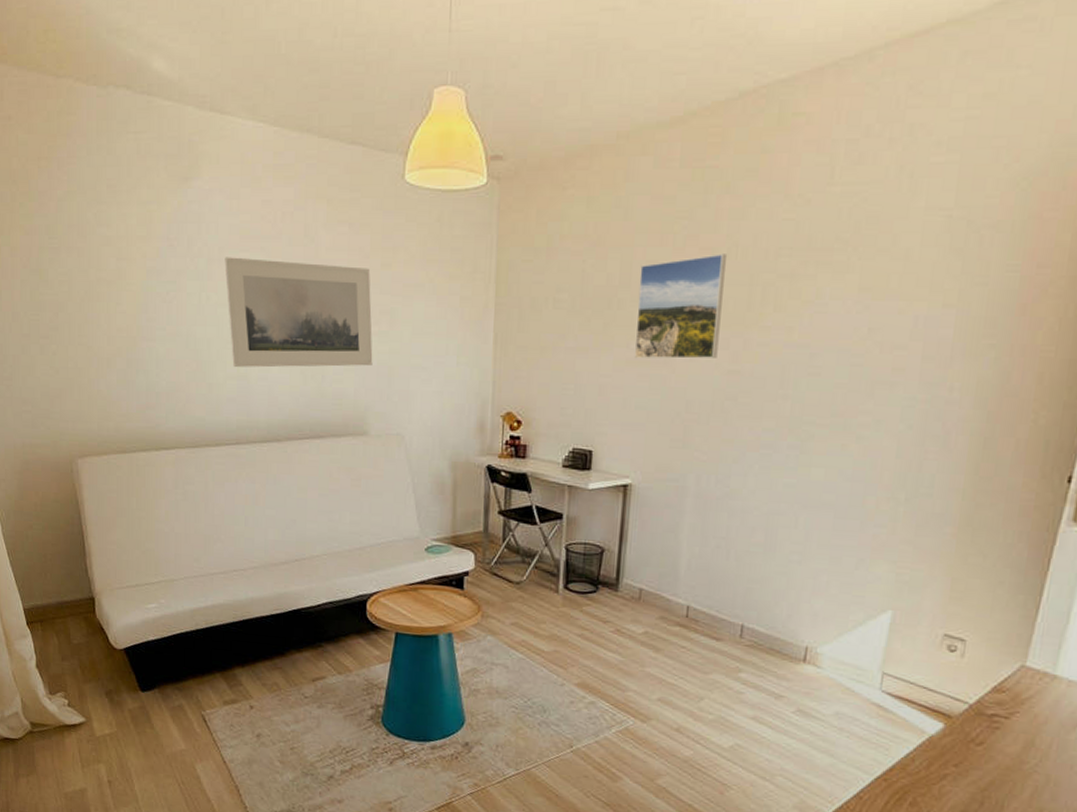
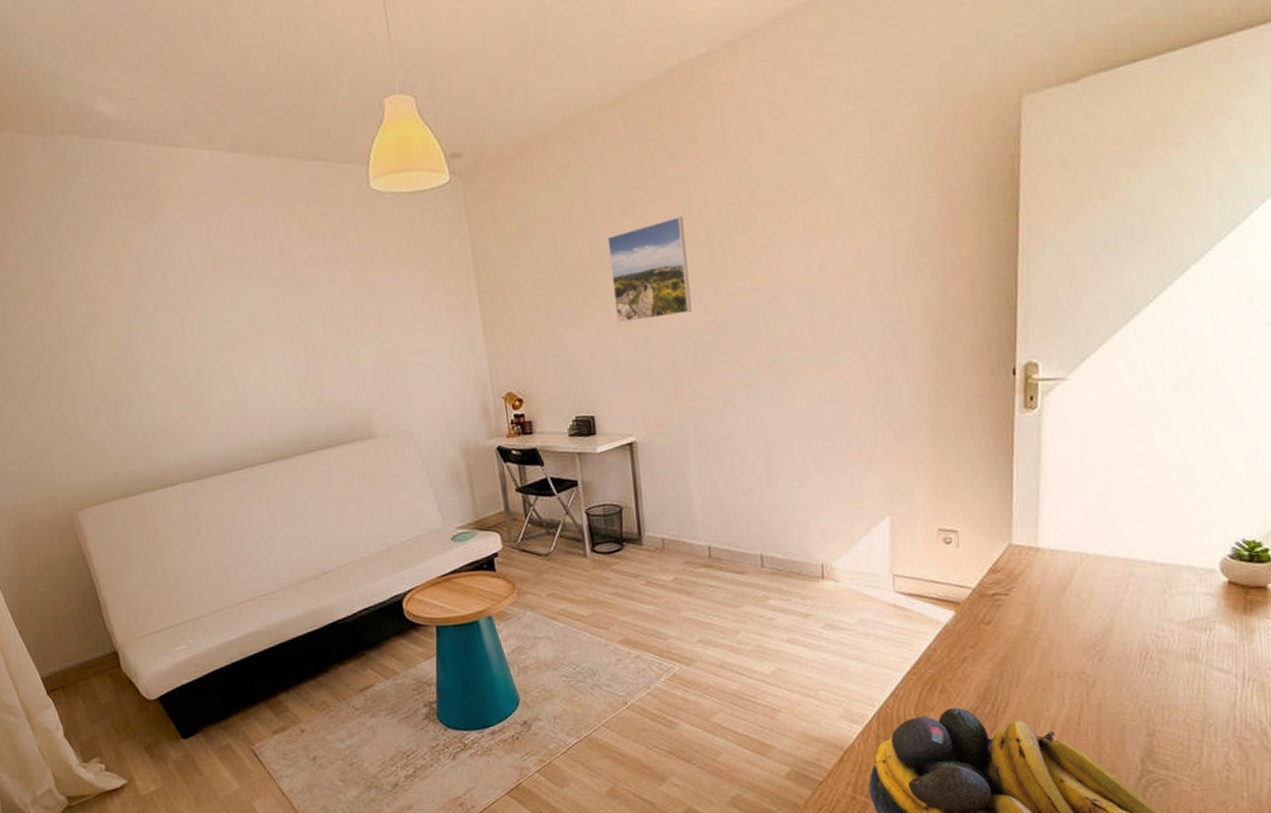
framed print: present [224,257,373,368] -> none [202,276,369,392]

